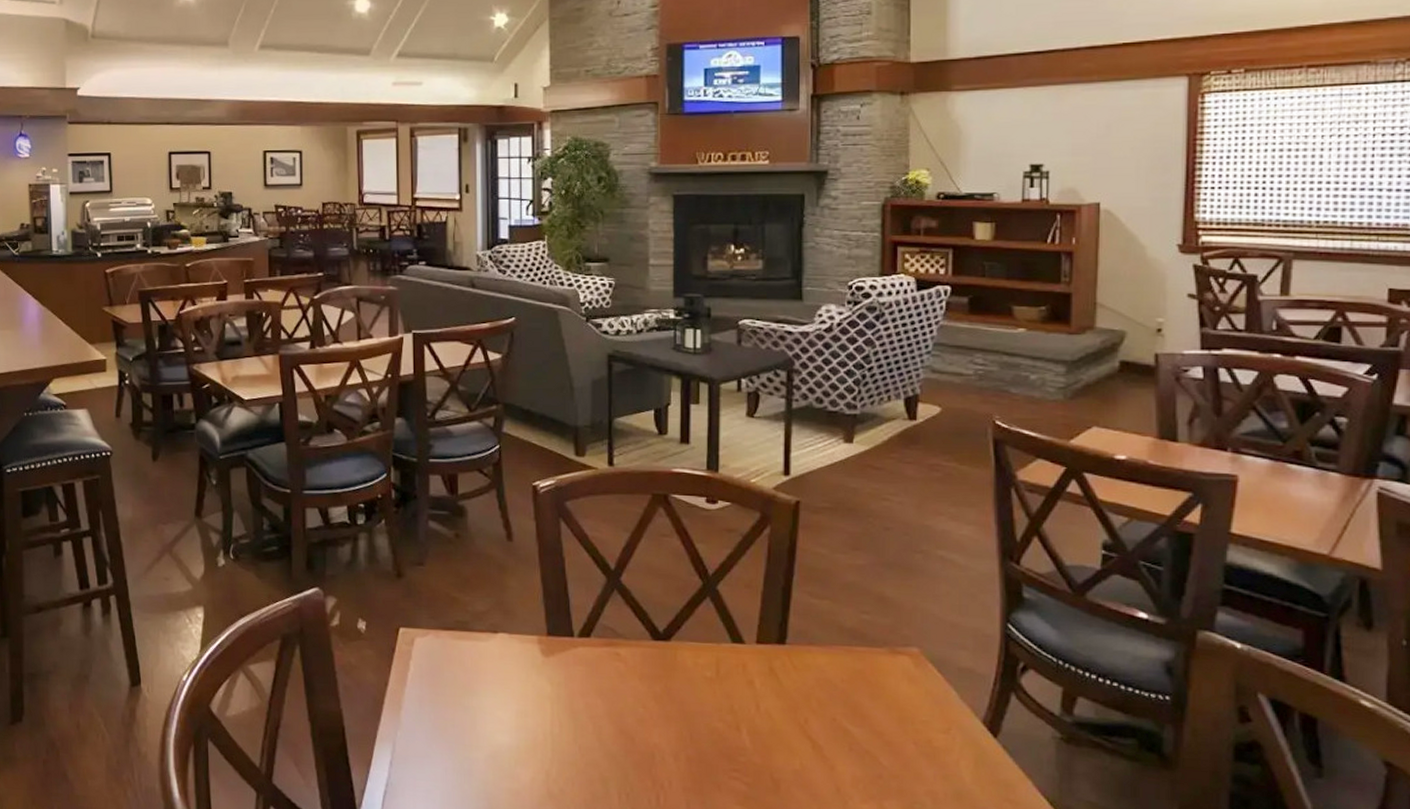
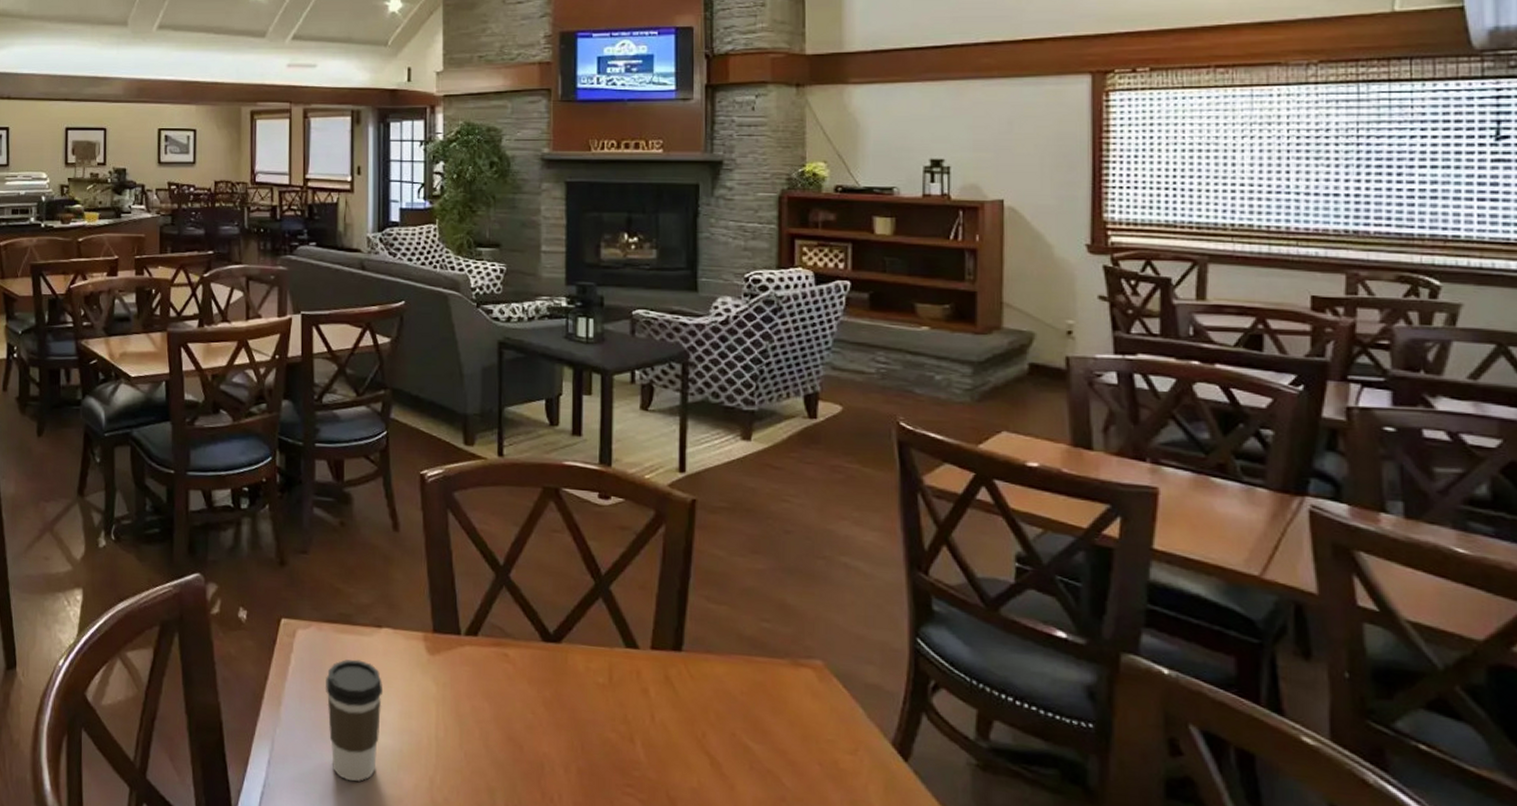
coffee cup: none [444,664,500,778] -> present [326,659,384,782]

